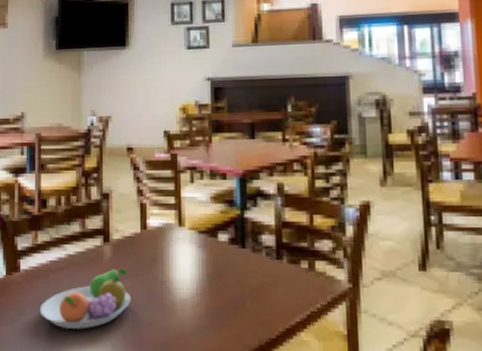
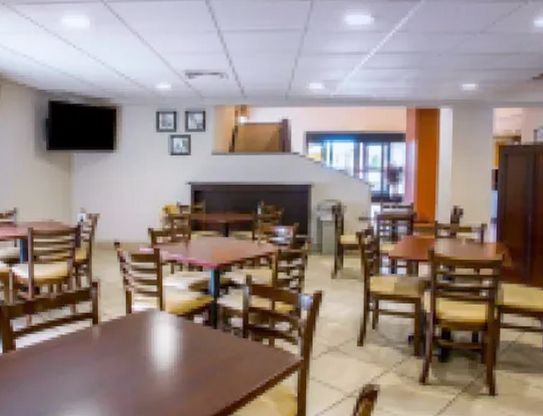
fruit bowl: present [39,268,131,330] -> none [35,346,117,398]

